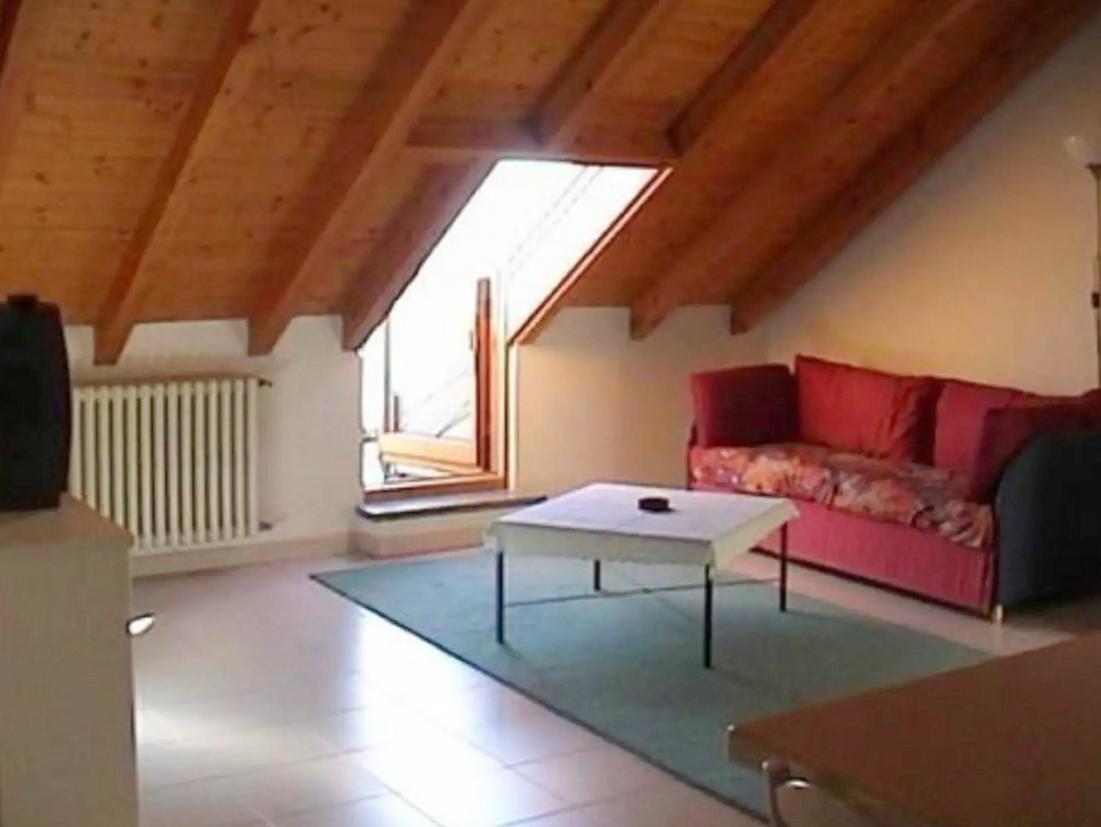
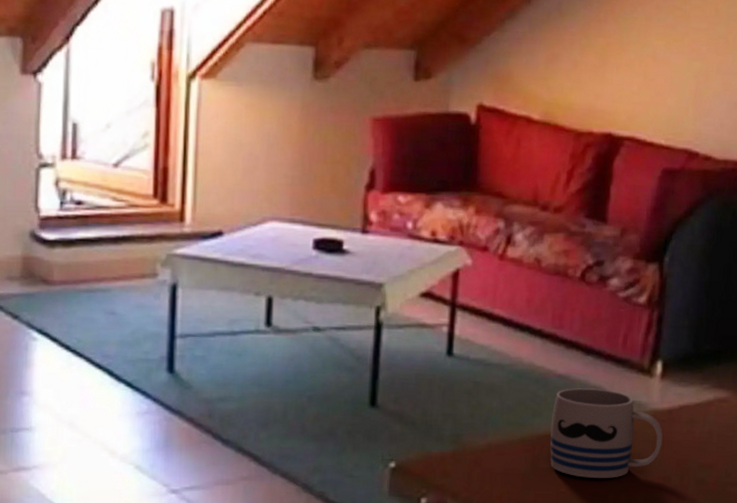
mug: none [891,638,1008,732] -> present [550,388,663,478]

